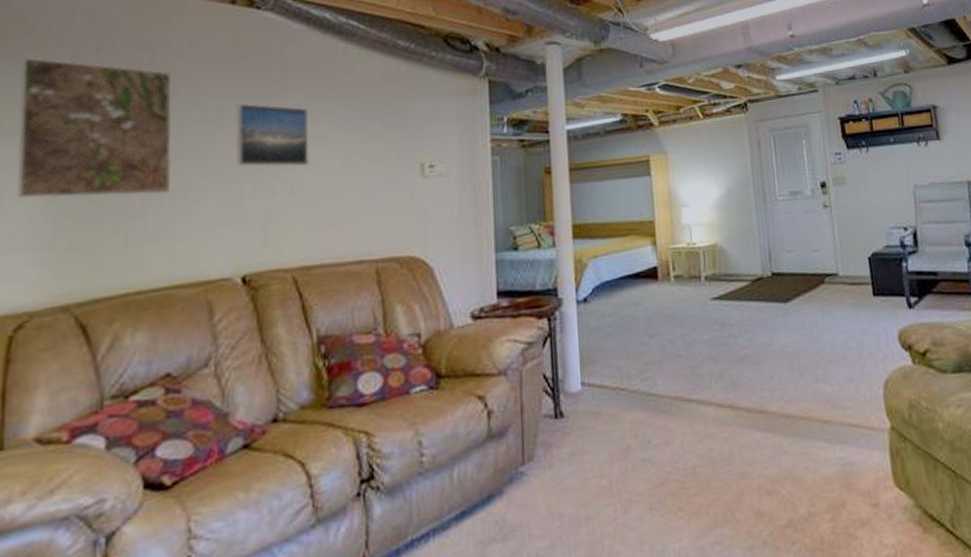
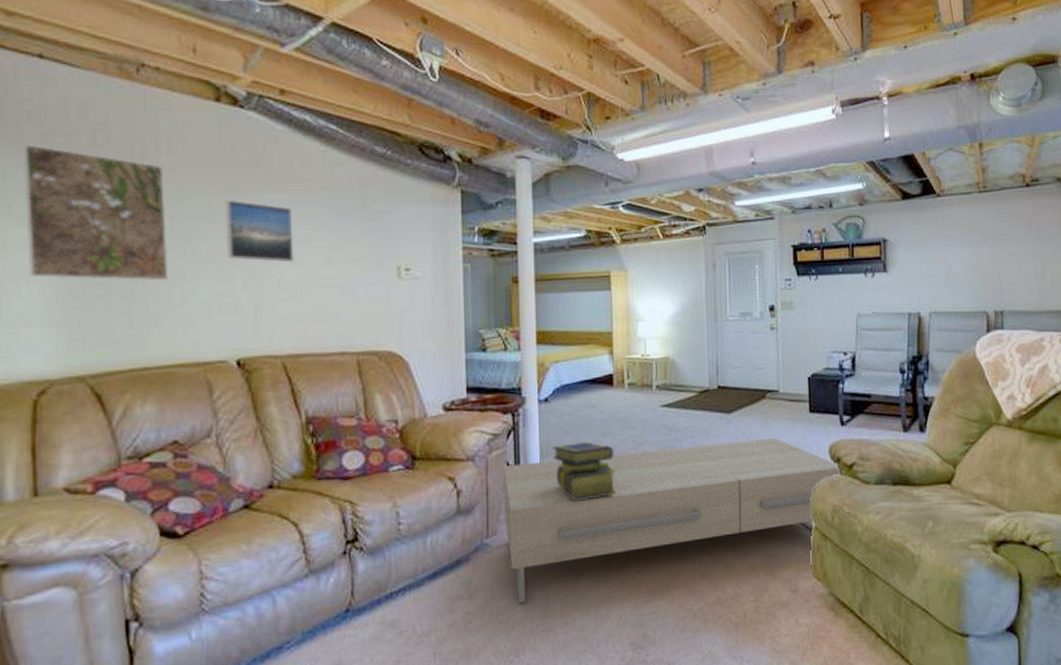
coffee table: none [540,326,912,544] -> present [504,437,840,604]
stack of books: none [593,345,668,415] -> present [552,442,617,501]

